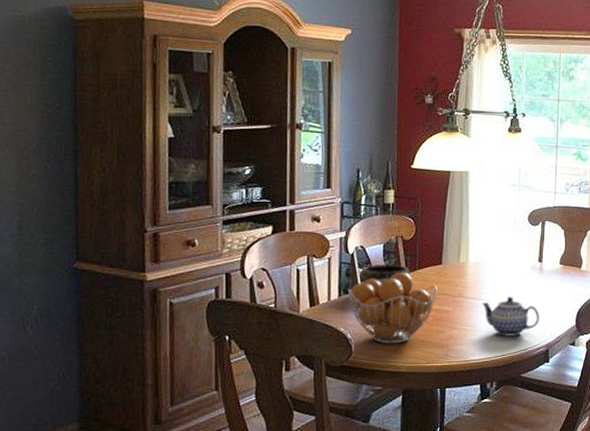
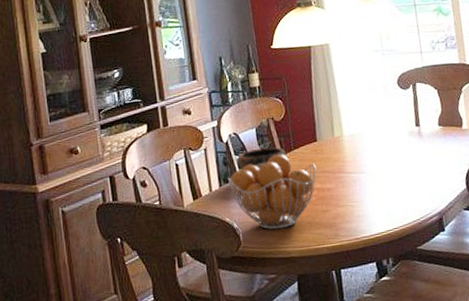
teapot: present [482,296,539,336] -> none [364,165,427,208]

